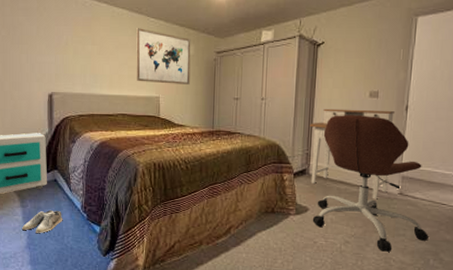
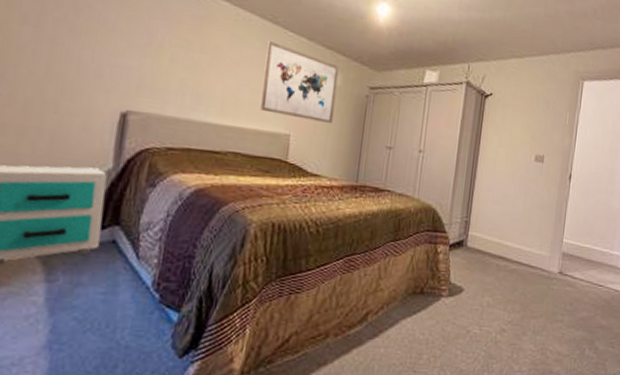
shoe: present [22,209,63,233] -> none [42,286,119,324]
desk: present [310,108,396,200] -> none [468,169,560,279]
office chair: present [312,114,429,252] -> none [466,178,585,341]

